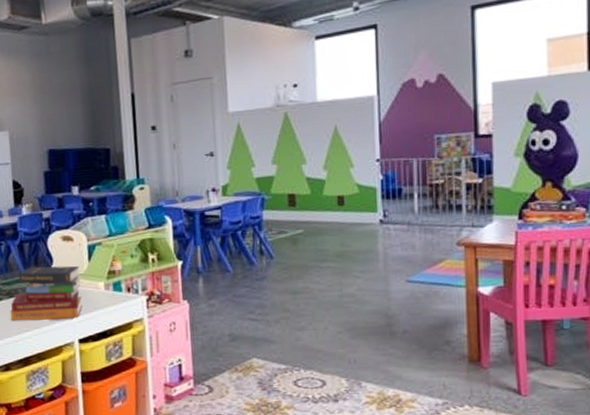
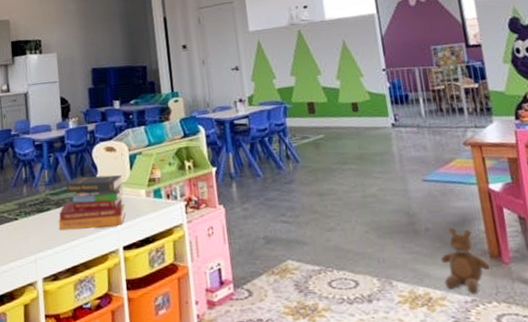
teddy bear: none [415,330,468,396] -> present [440,227,491,293]

